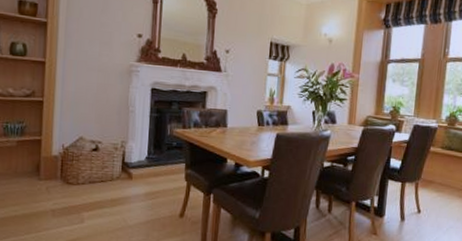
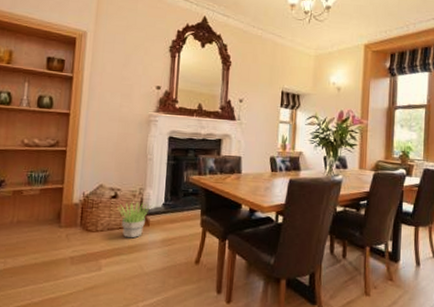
potted plant: none [98,155,134,192] -> present [117,202,151,239]

